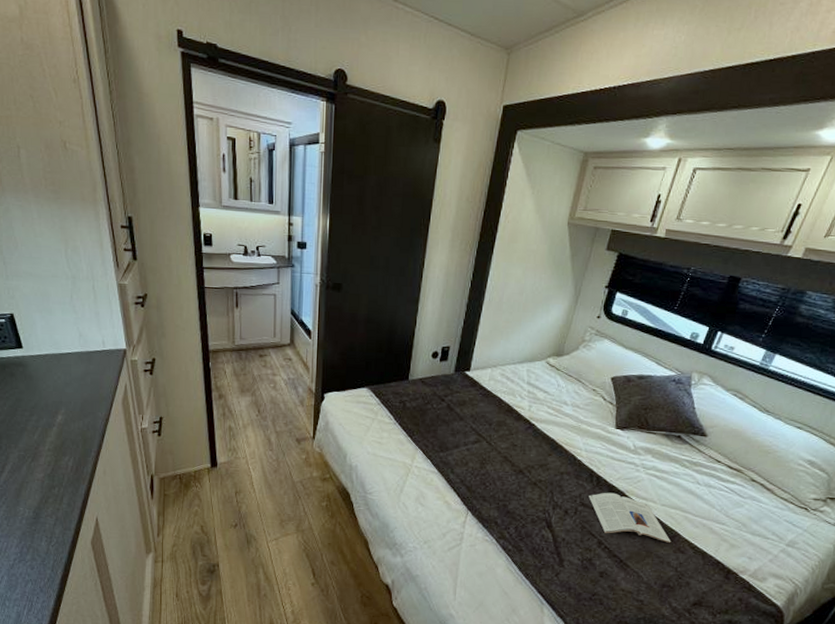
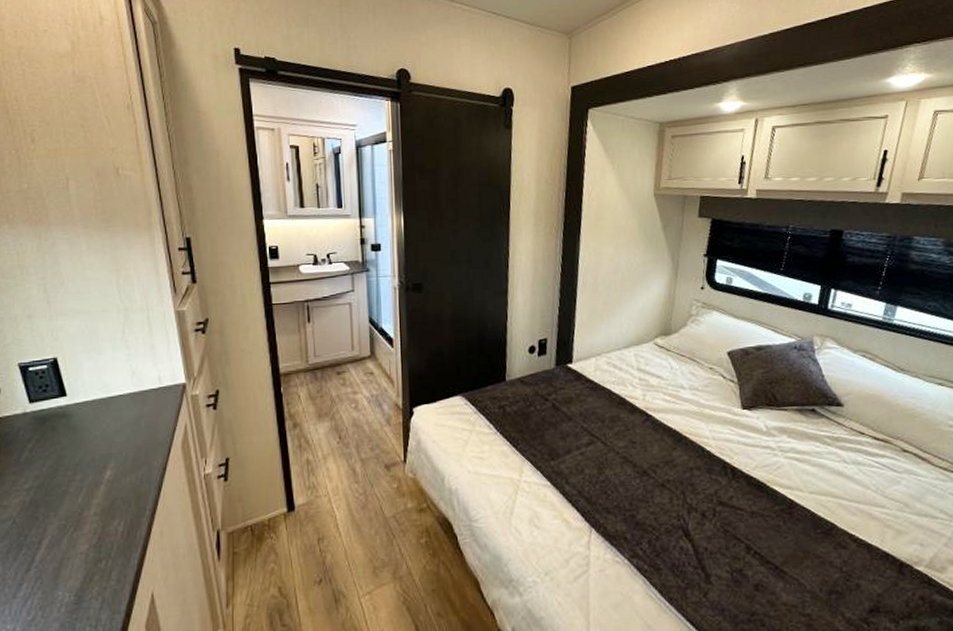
magazine: present [589,492,671,543] -> none [726,484,829,538]

